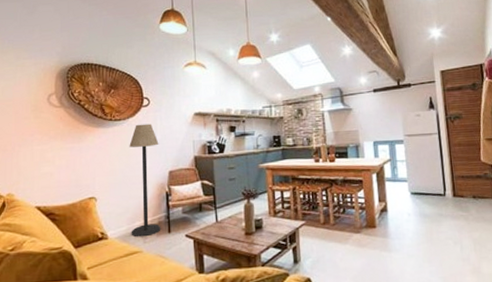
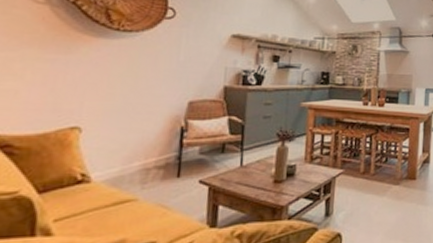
floor lamp: present [129,123,161,238] -> none [124,39,181,182]

